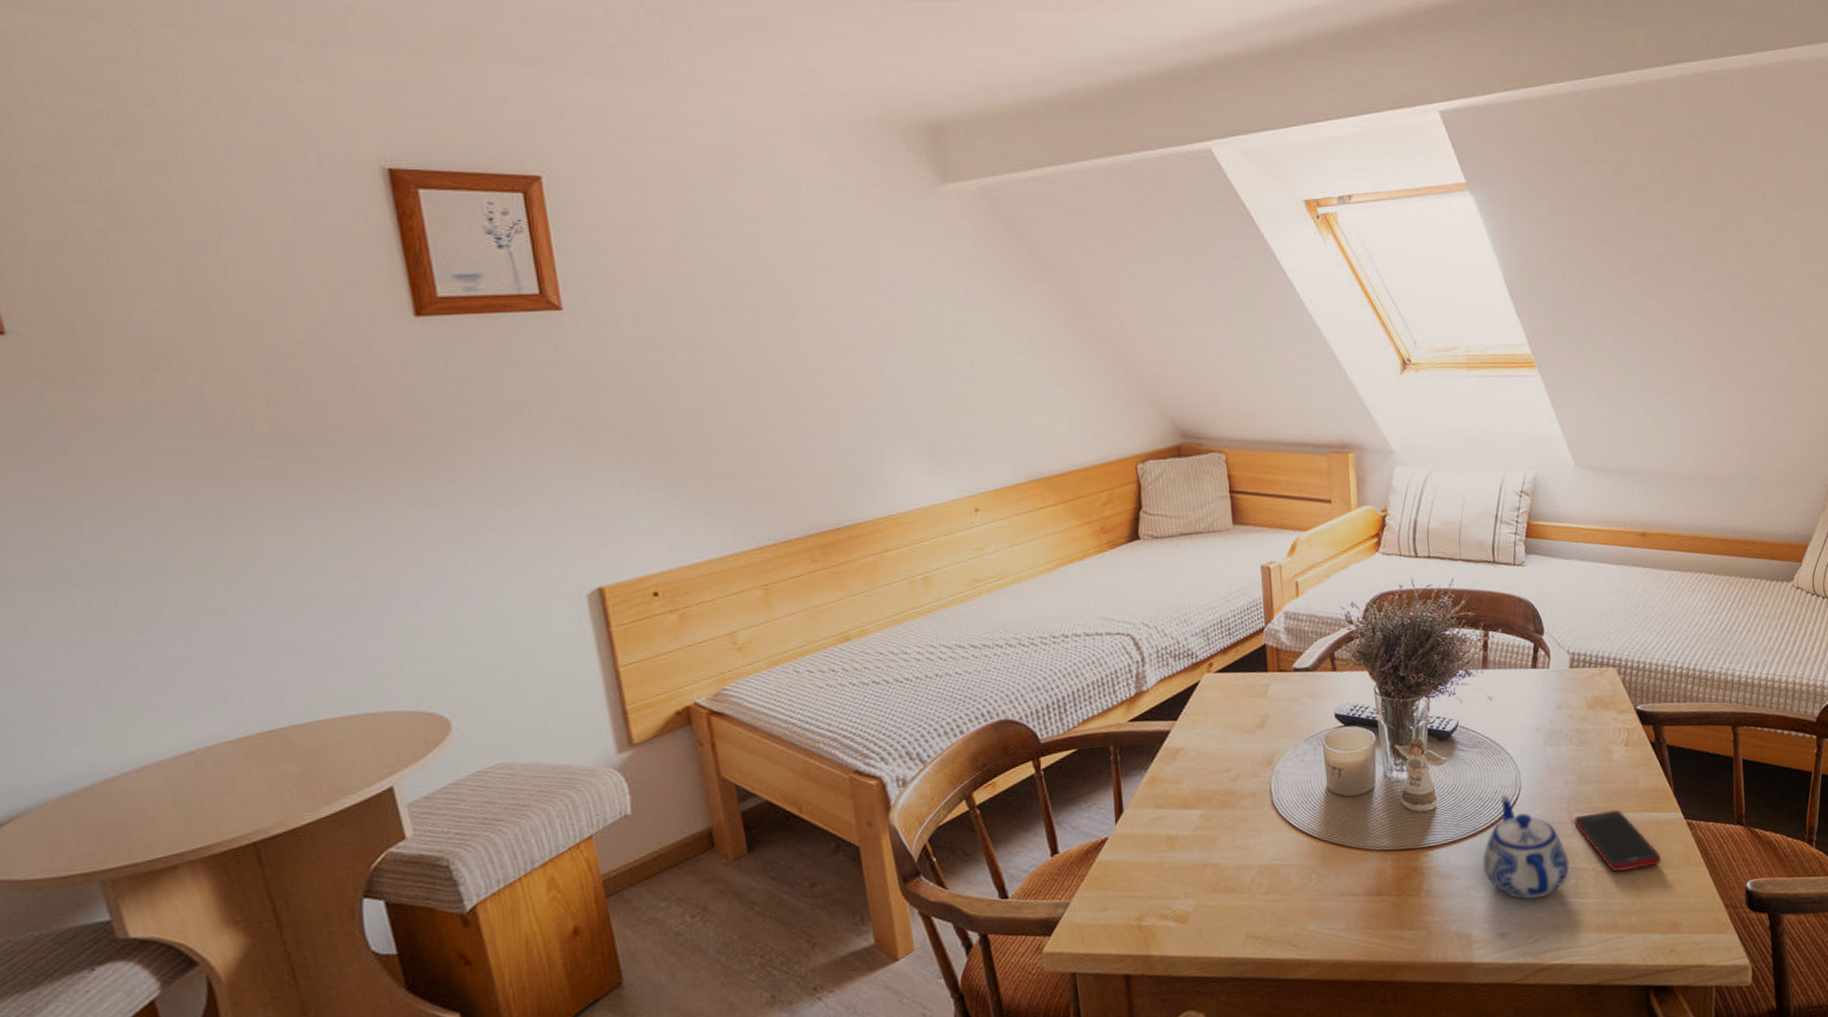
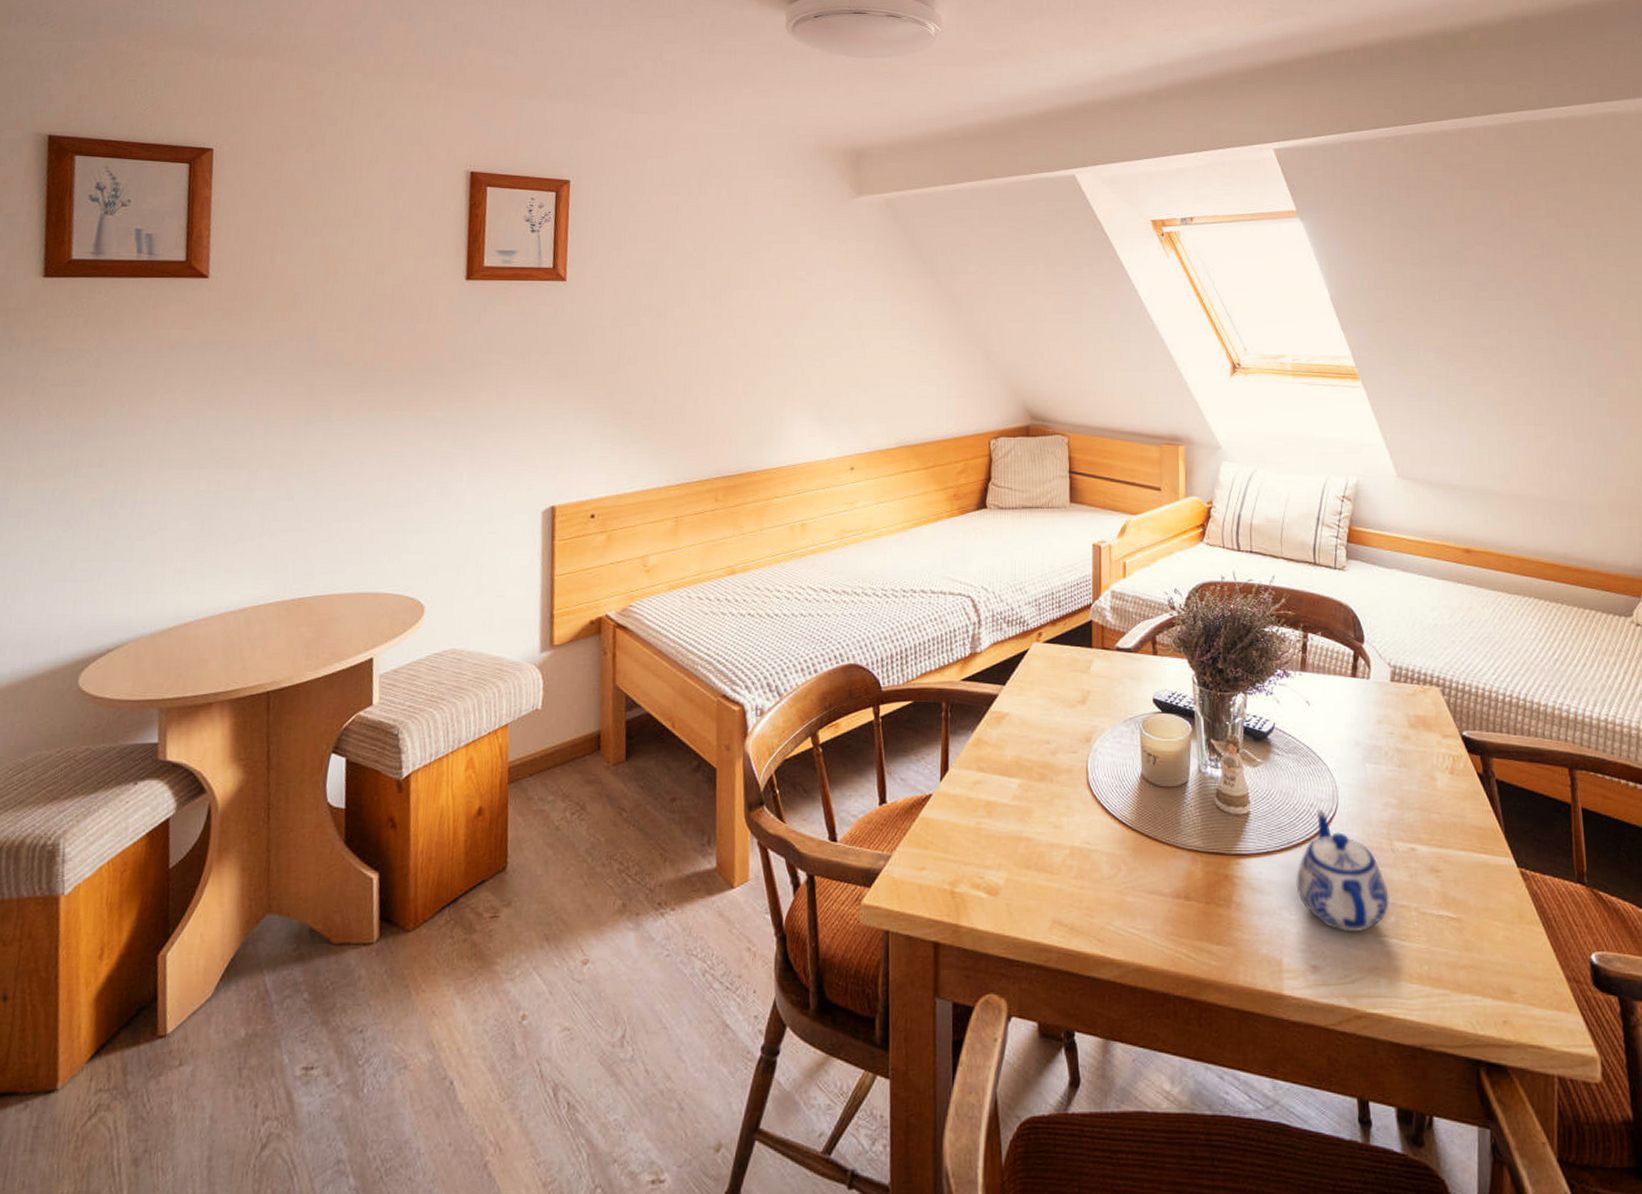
cell phone: present [1574,810,1661,872] -> none [1394,844,1491,917]

